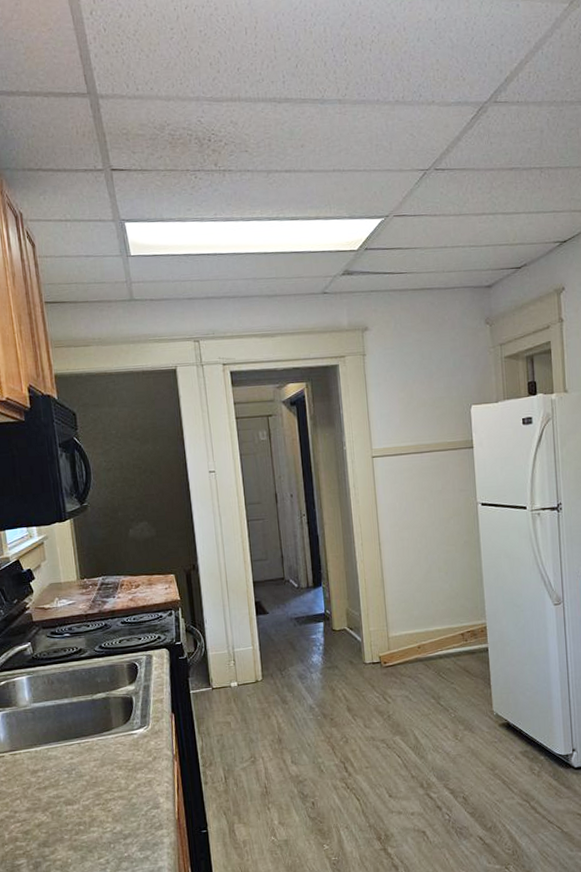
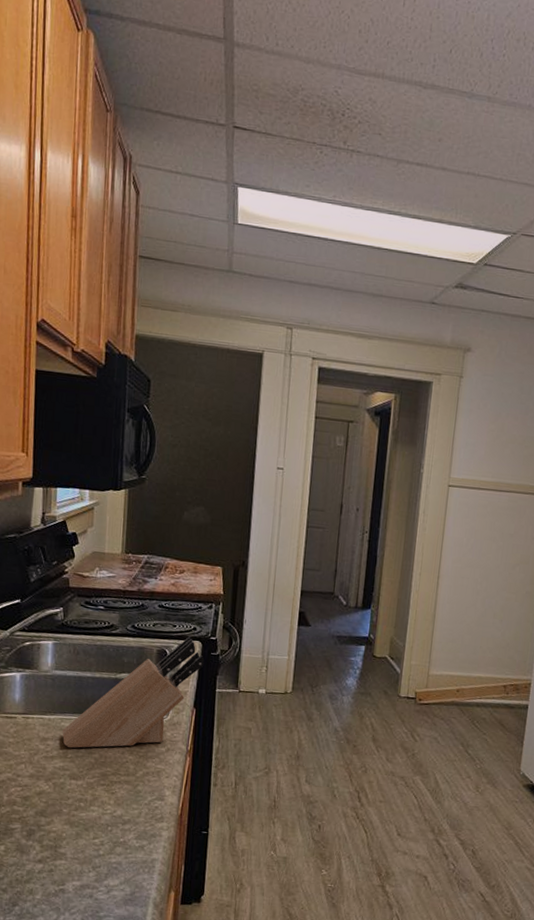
knife block: none [50,646,174,776] -> present [62,636,204,749]

